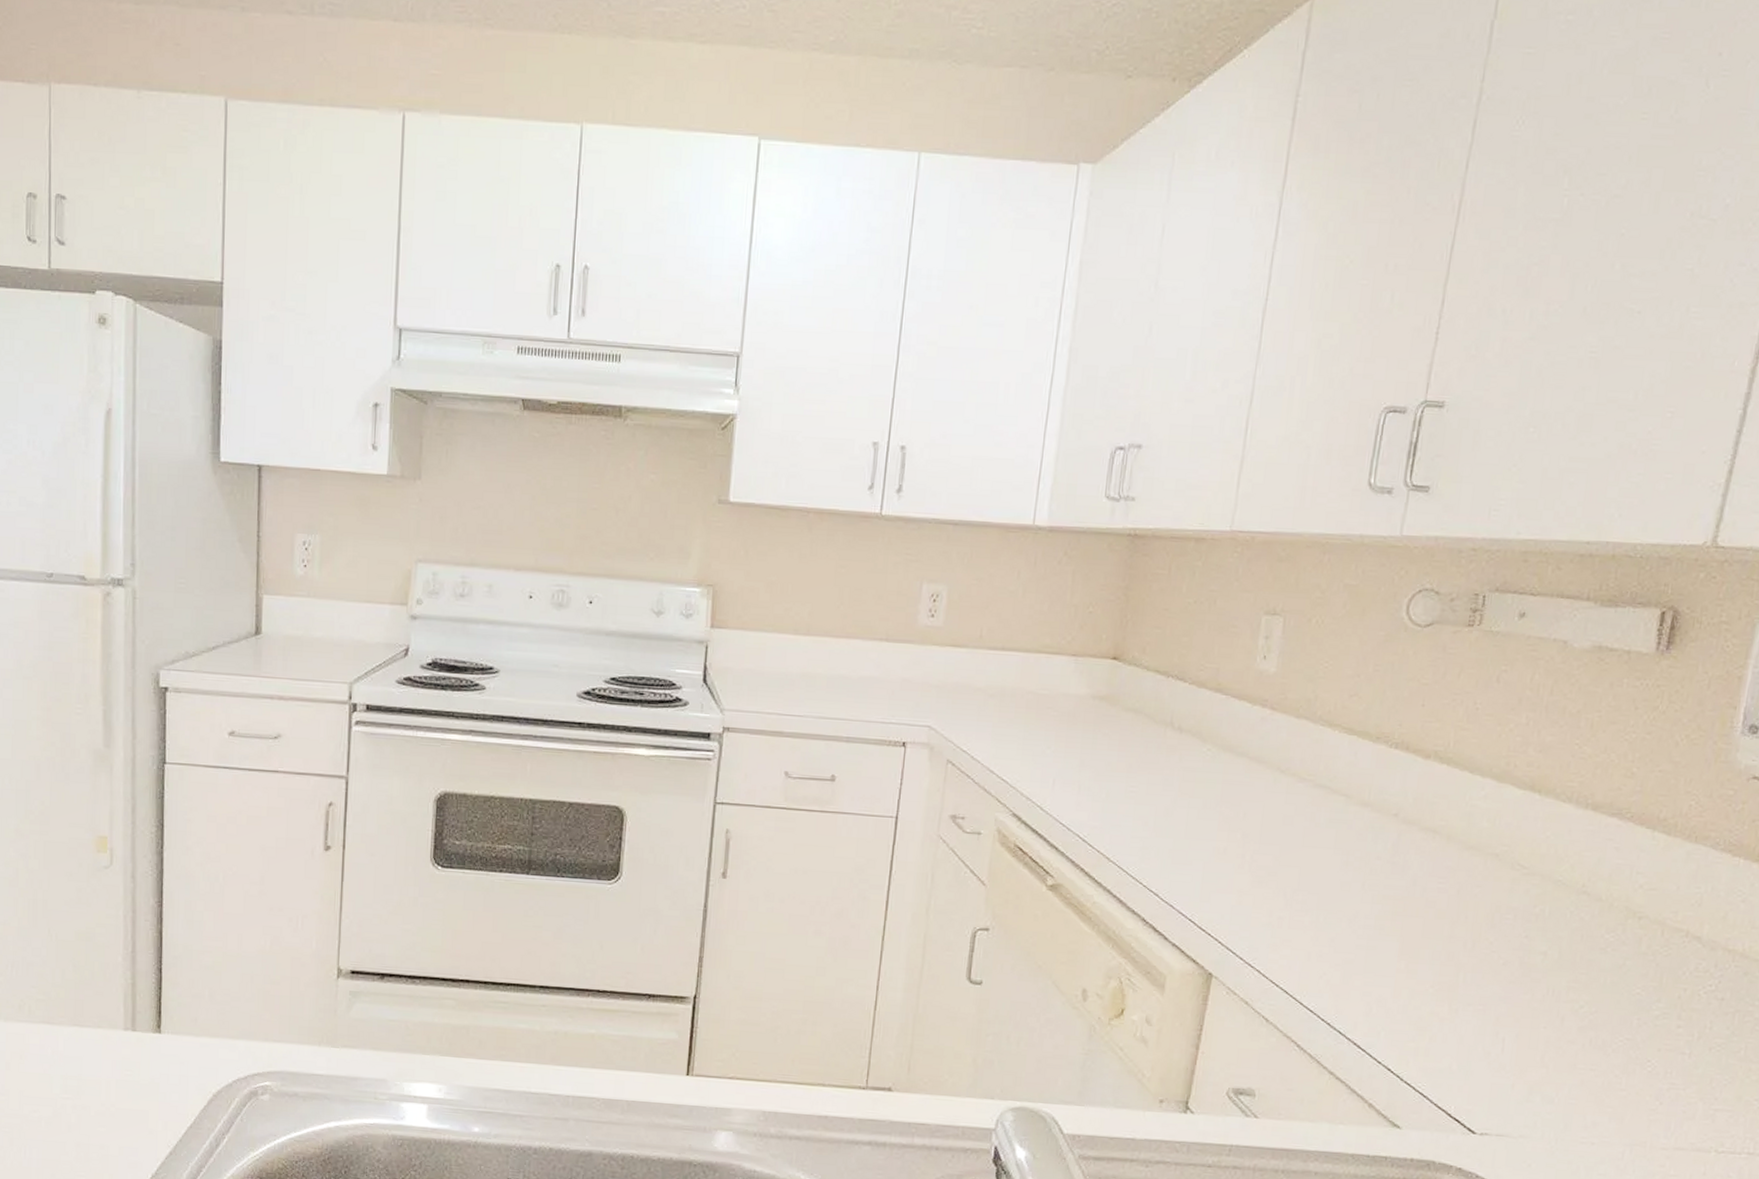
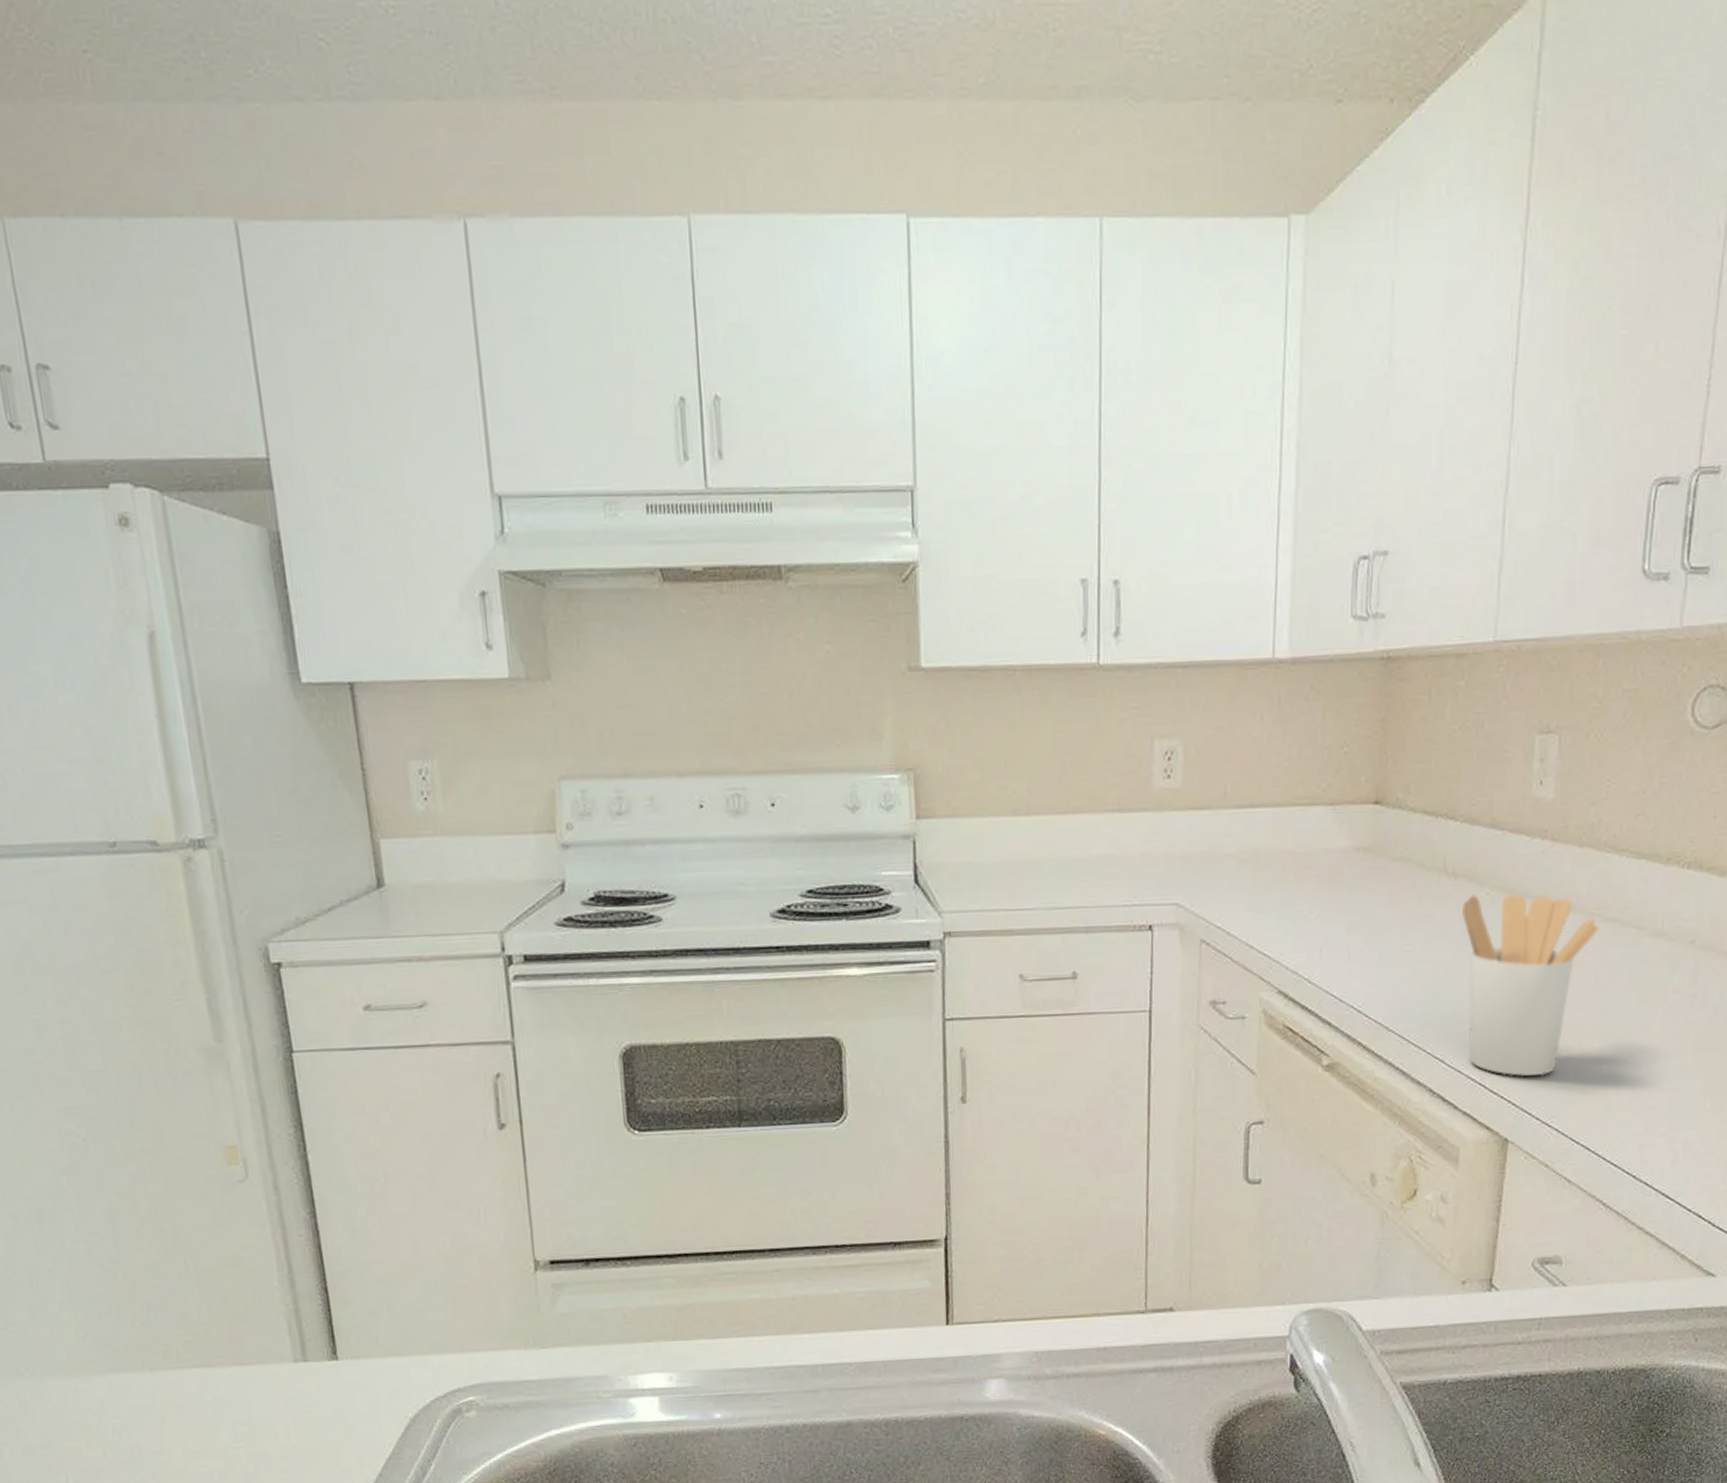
utensil holder: none [1181,749,1310,920] -> present [1461,894,1600,1076]

